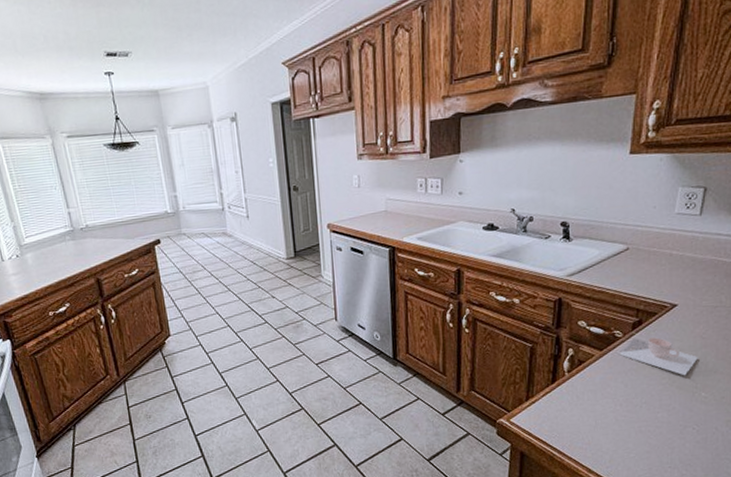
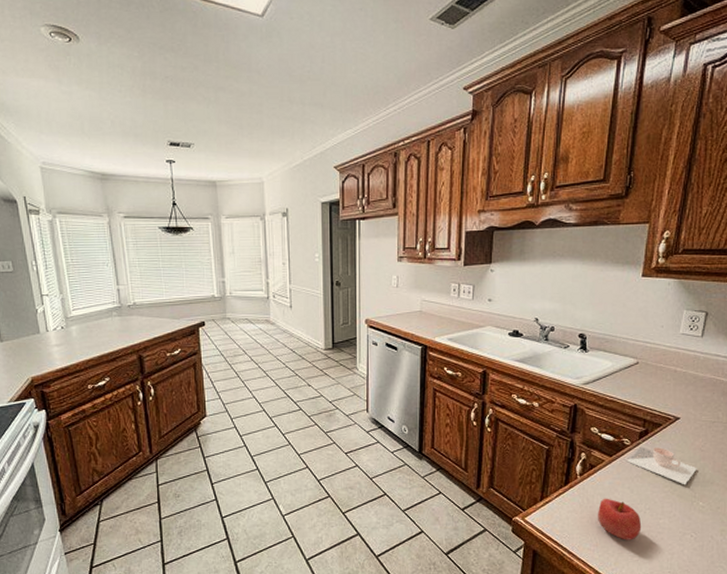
apple: none [589,394,638,437] -> present [598,498,642,541]

